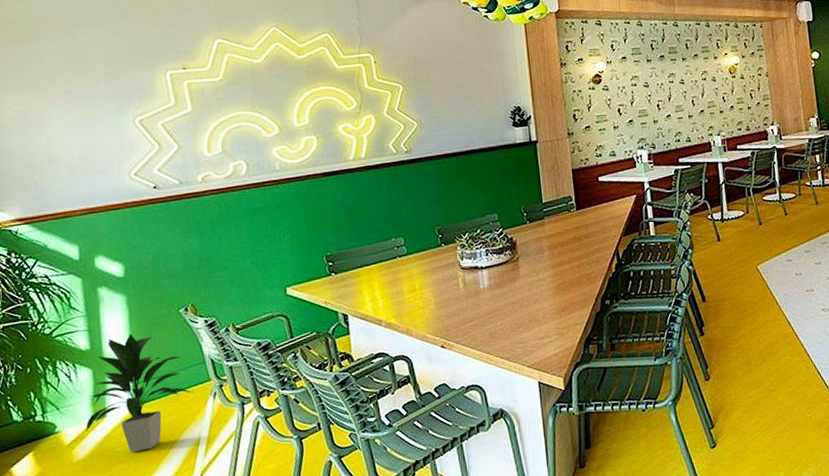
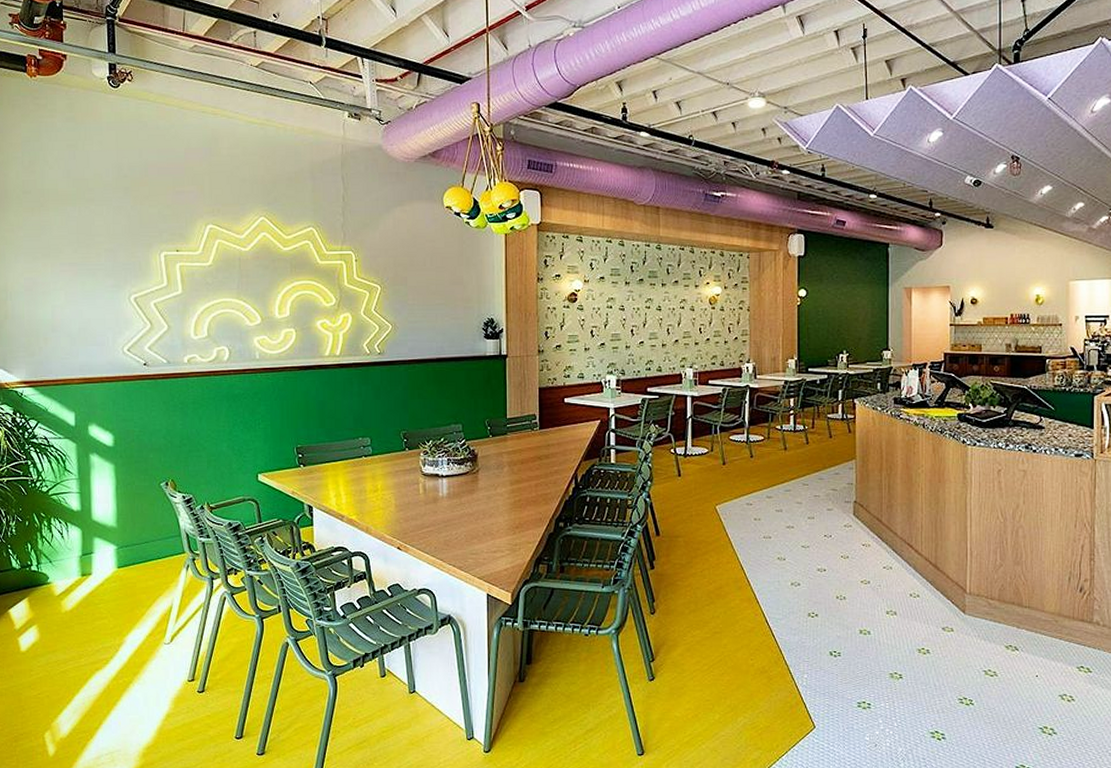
indoor plant: present [86,333,193,452] -> none [74,500,169,610]

